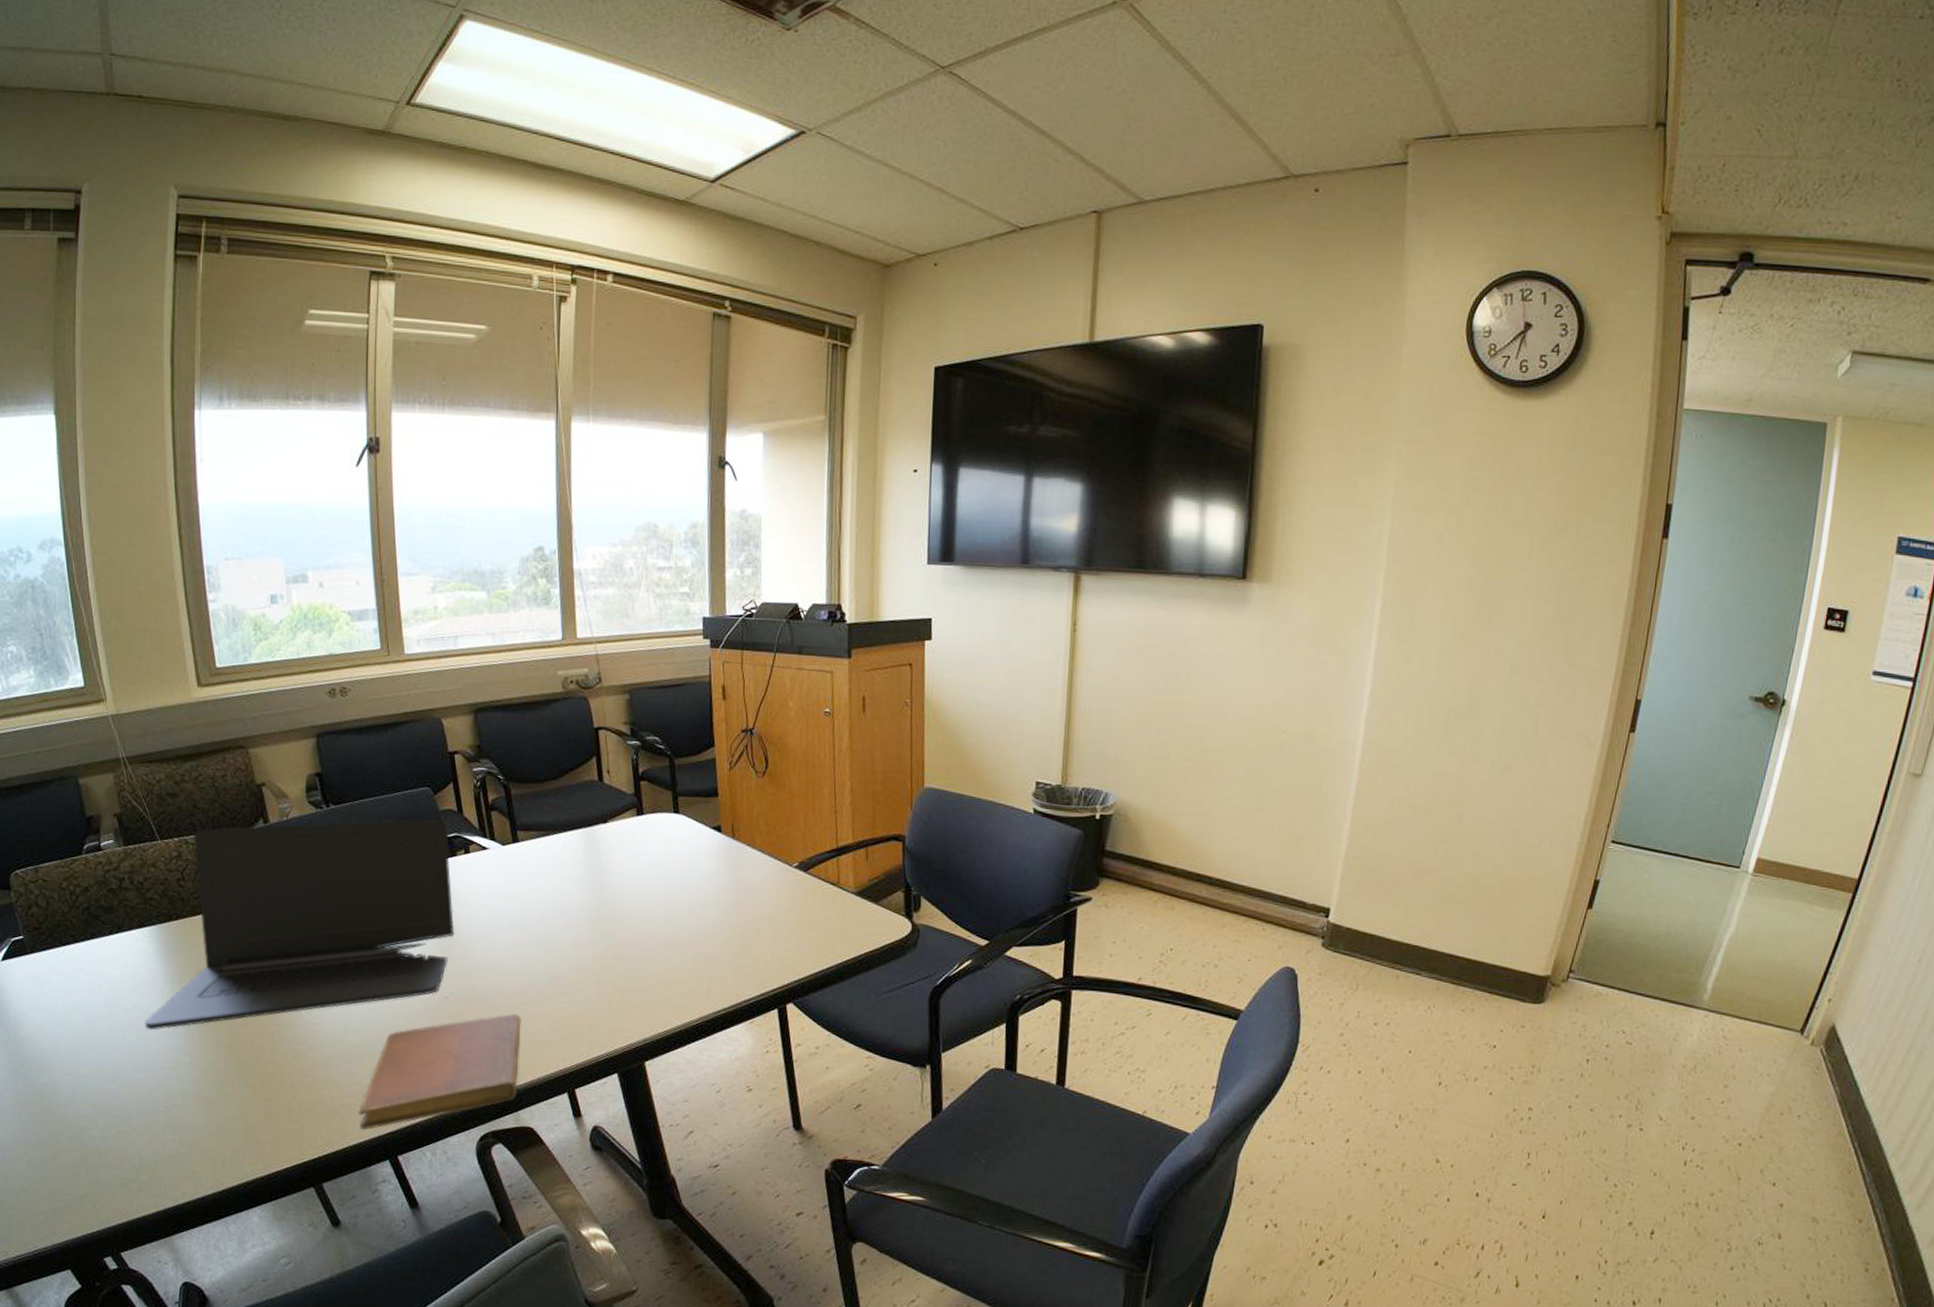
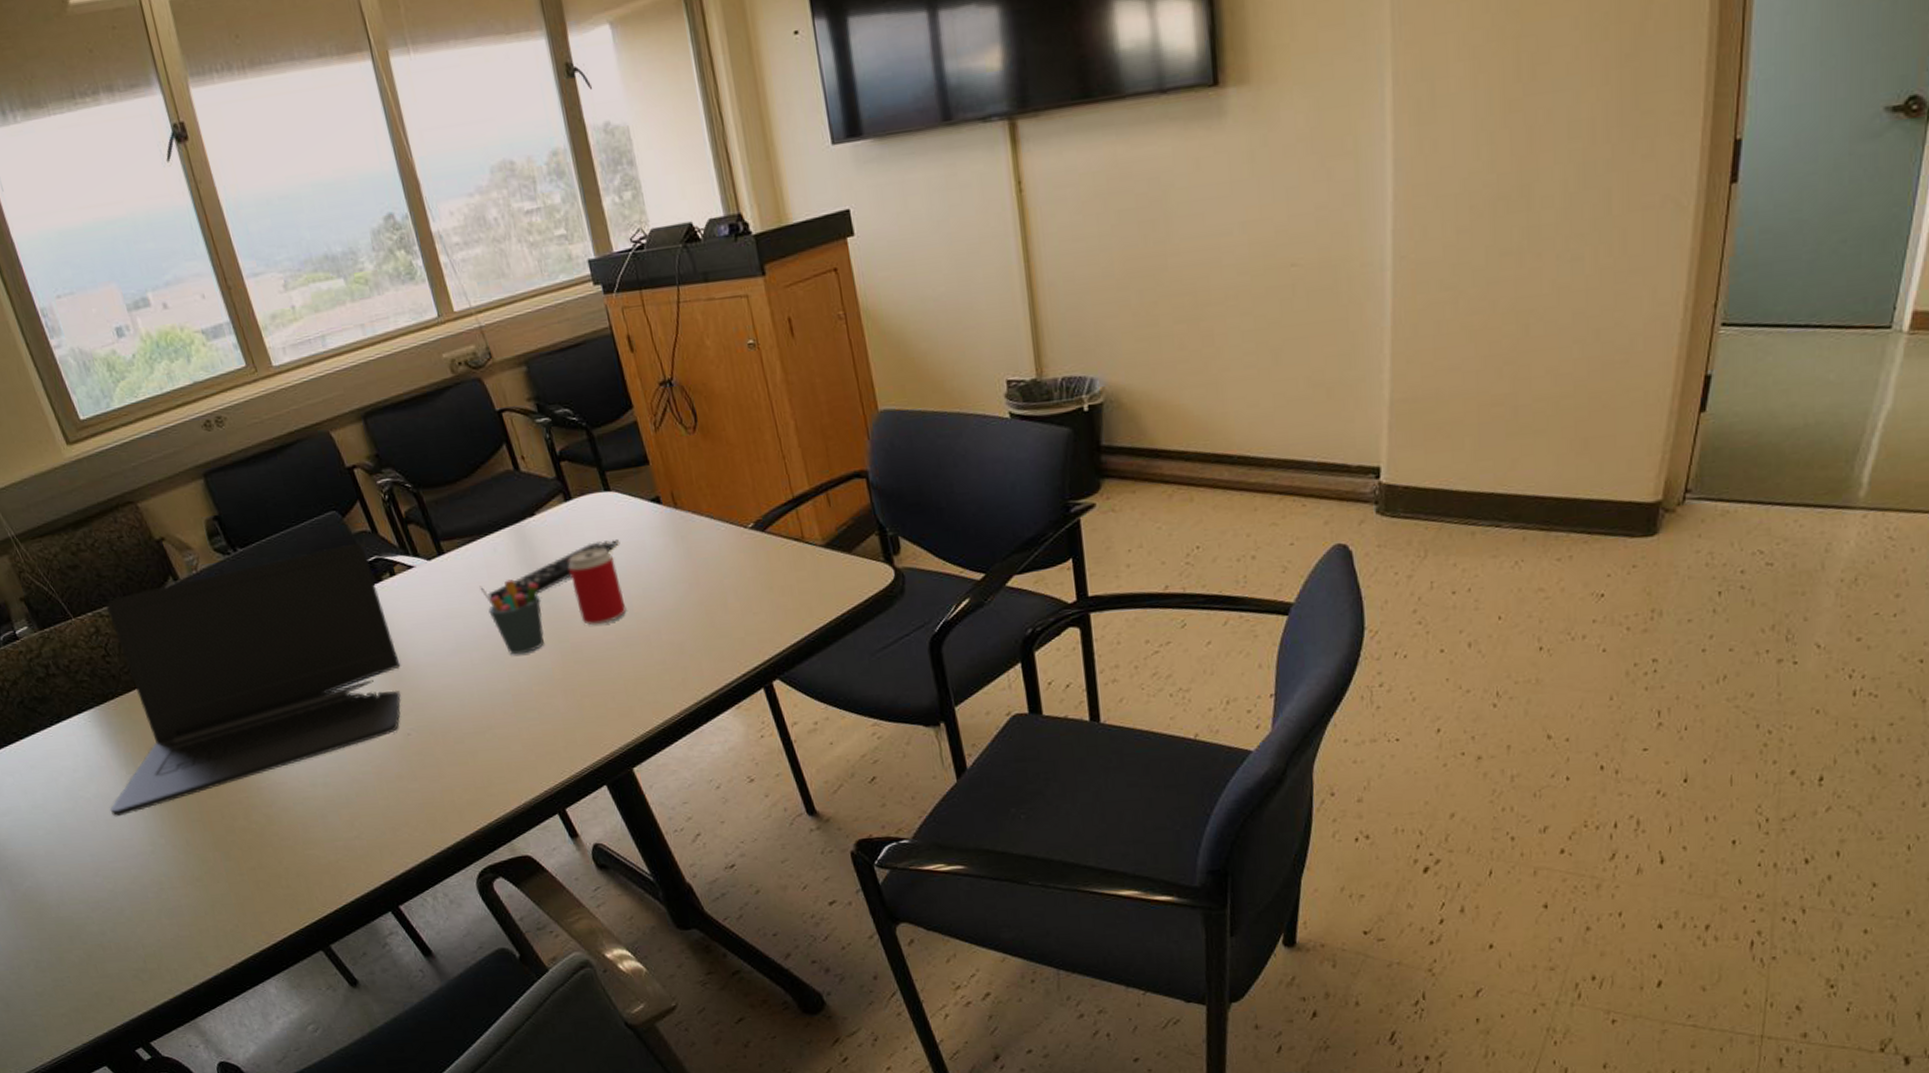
notebook: present [359,1013,521,1131] -> none [347,739,506,885]
pen holder: none [543,875,597,943] -> present [479,579,544,655]
remote control: none [549,855,678,894] -> present [488,539,620,603]
beverage can: none [627,860,671,929] -> present [568,547,627,626]

